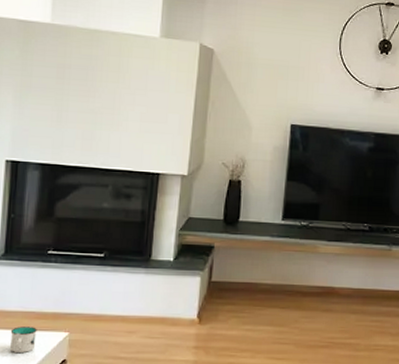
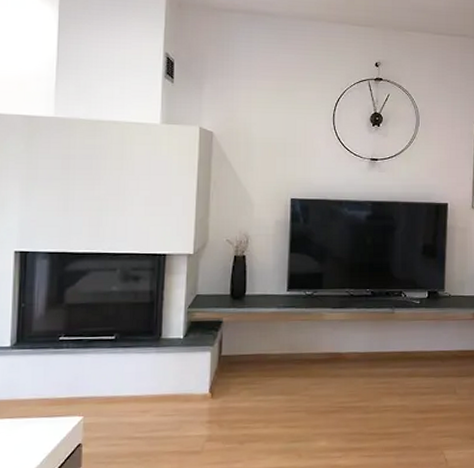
mug: present [10,326,37,352] -> none [24,413,51,441]

